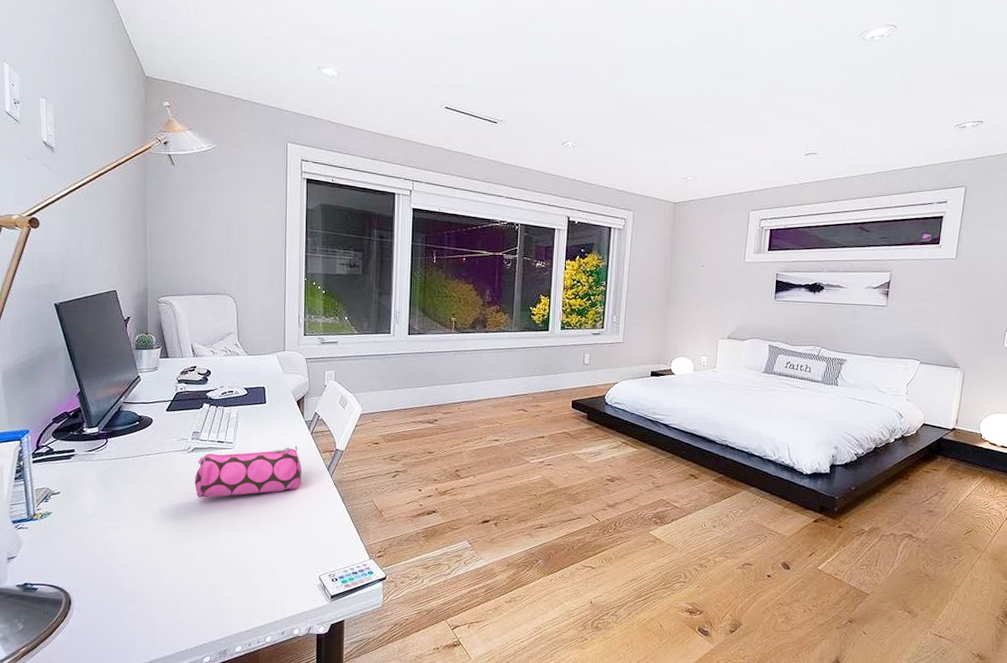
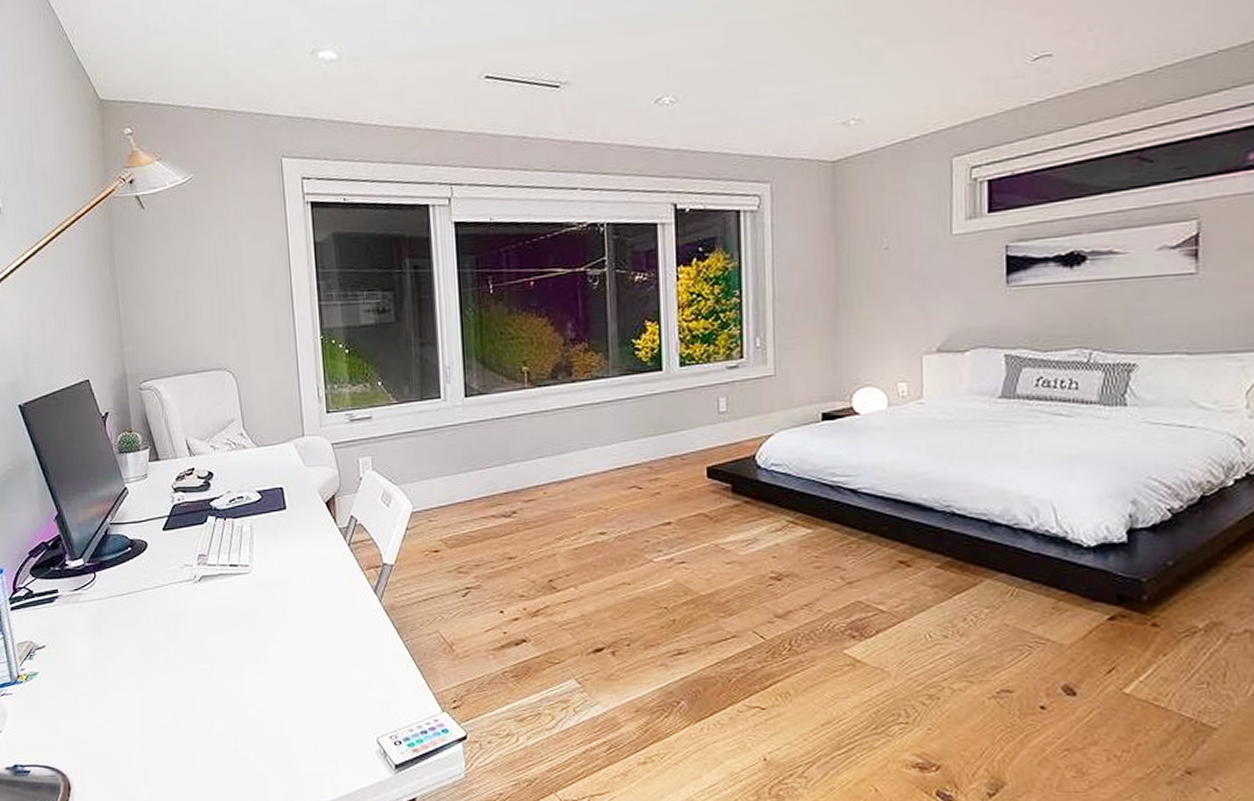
pencil case: present [194,445,302,498] -> none [205,562,342,641]

